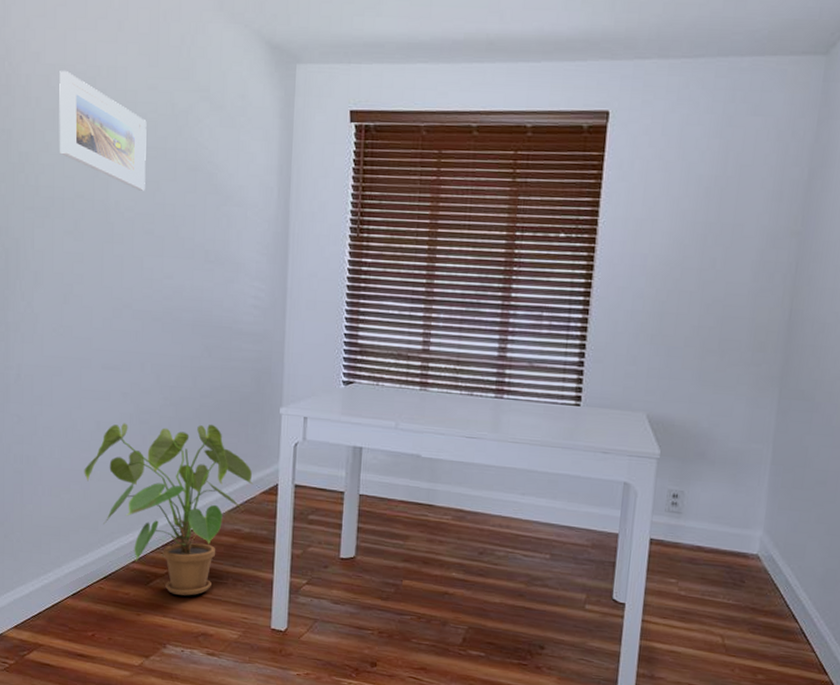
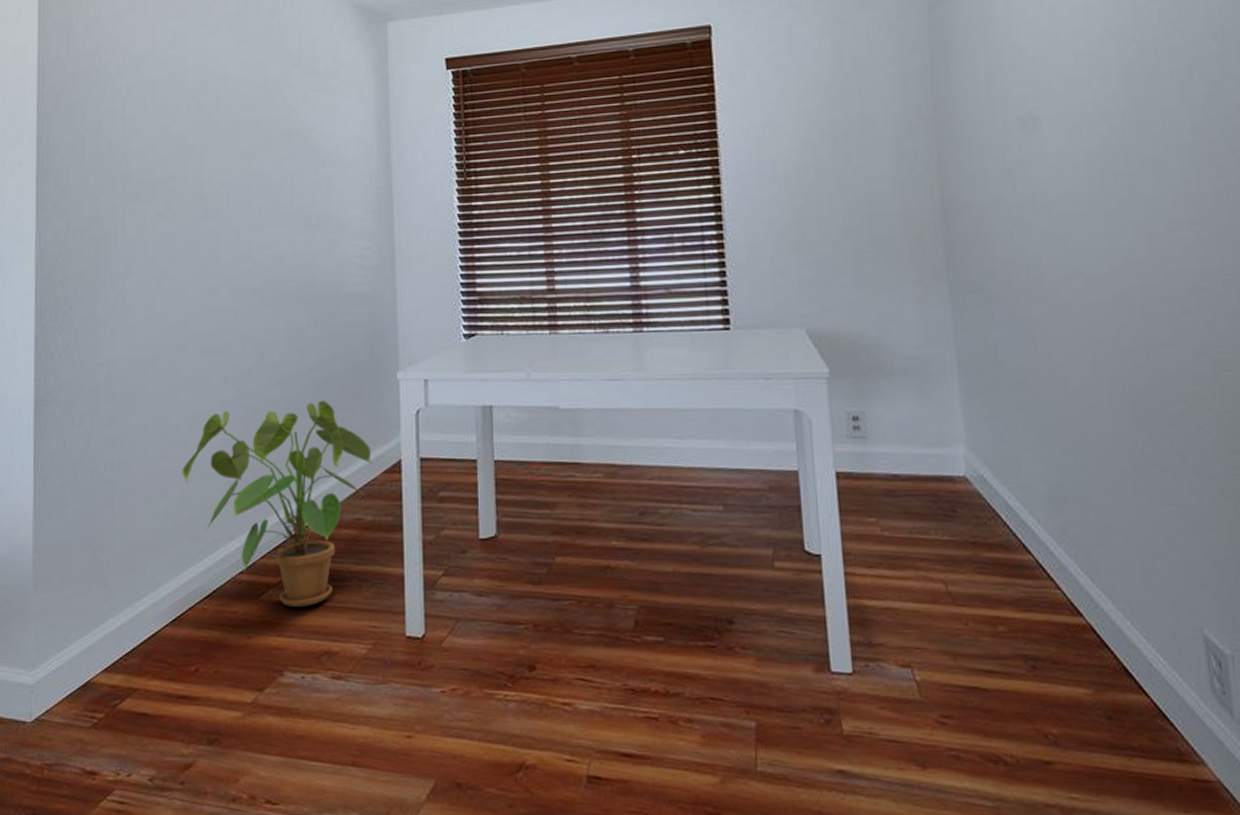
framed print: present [59,71,147,191] -> none [150,58,240,164]

